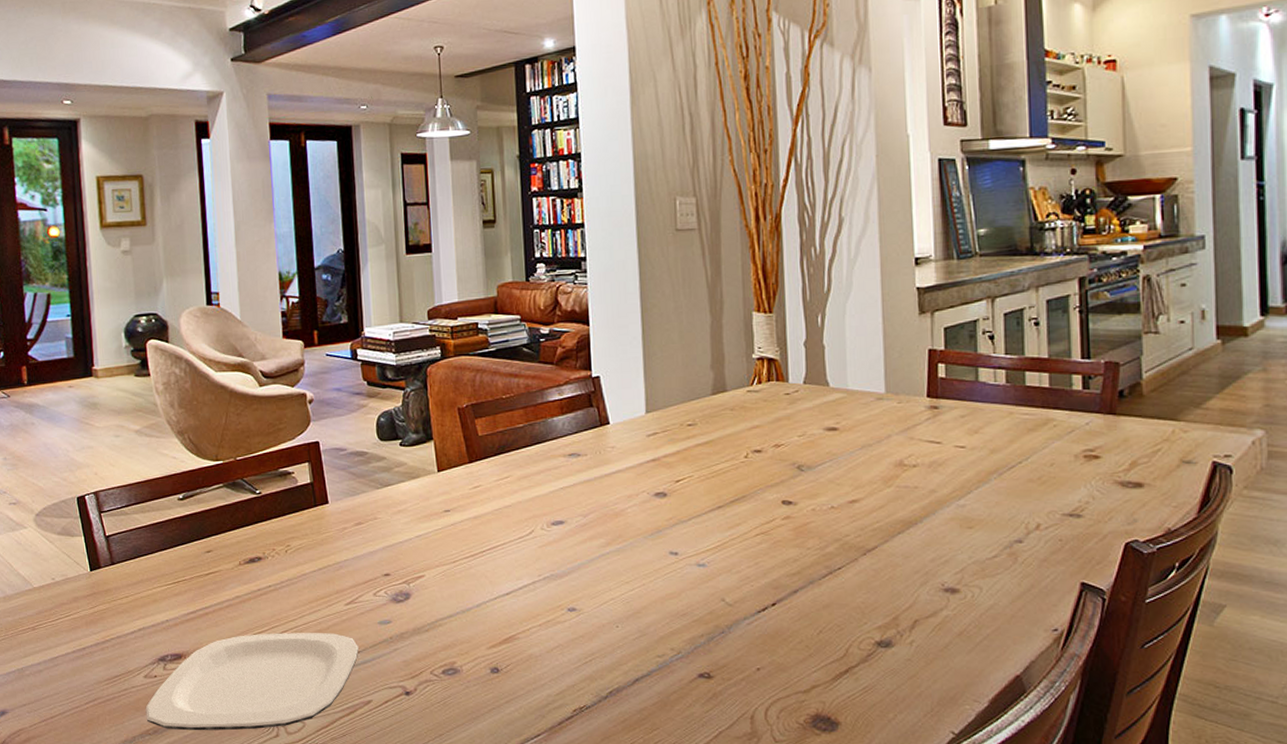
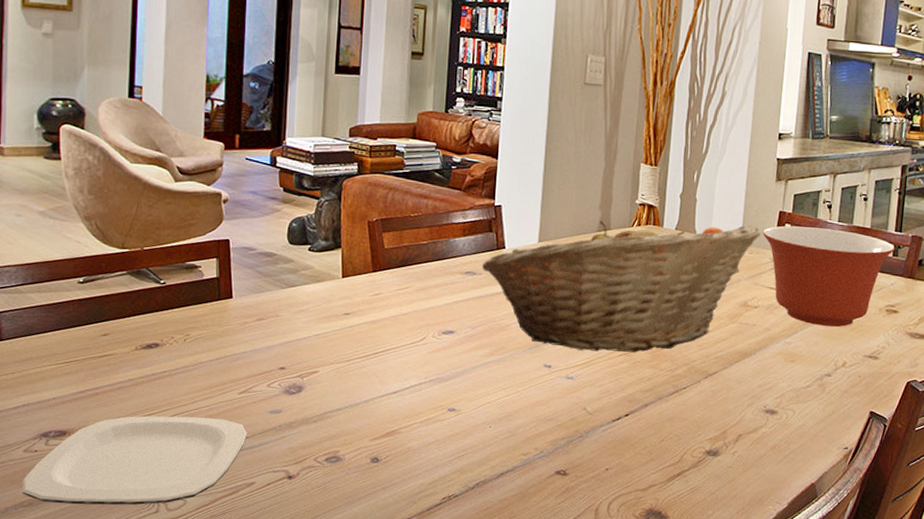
fruit basket: none [586,370,910,532] -> present [481,221,762,352]
mixing bowl: none [911,364,1085,483] -> present [763,226,895,327]

